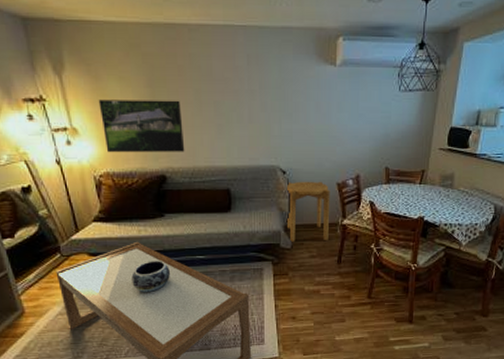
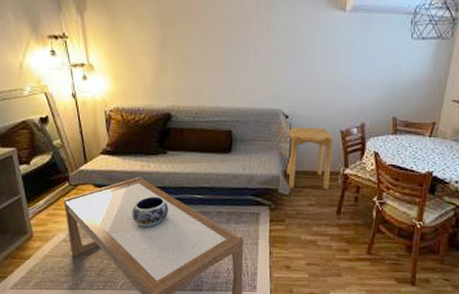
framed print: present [98,99,185,153] -> none [114,38,191,92]

